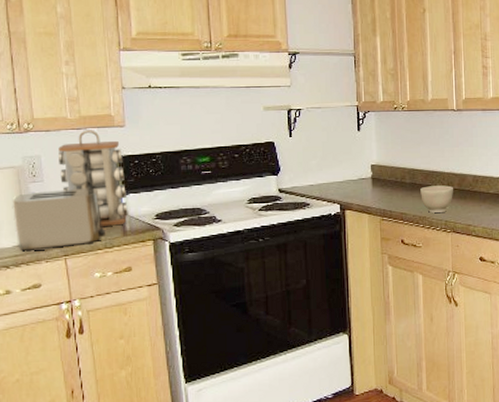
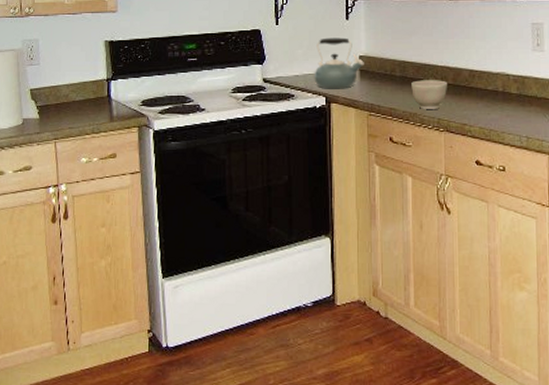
toaster: present [13,187,105,253] -> none [11,72,94,135]
spice rack: present [58,129,129,227] -> none [54,14,117,112]
kettle: none [328,148,376,197] -> present [314,37,364,89]

